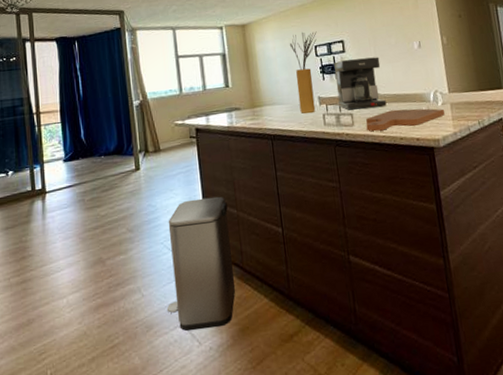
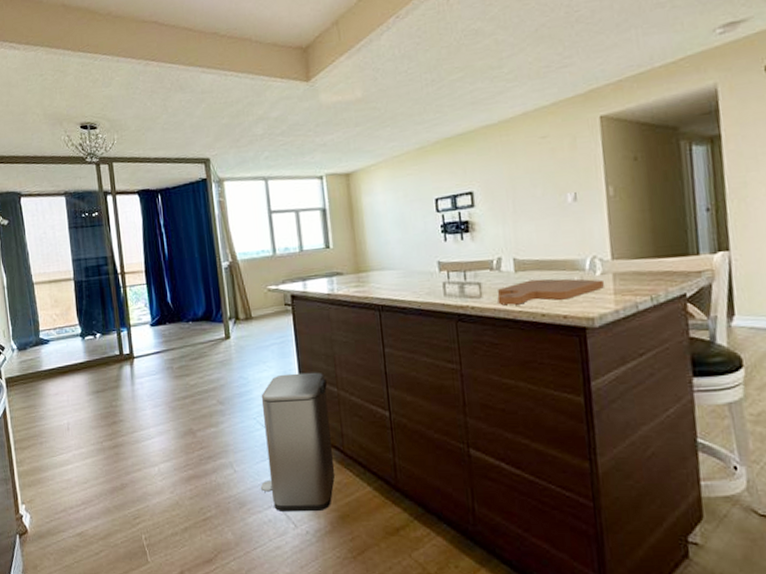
vase: present [289,31,317,114] -> none [403,181,439,282]
coffee maker: present [334,57,387,110] -> none [460,212,526,279]

